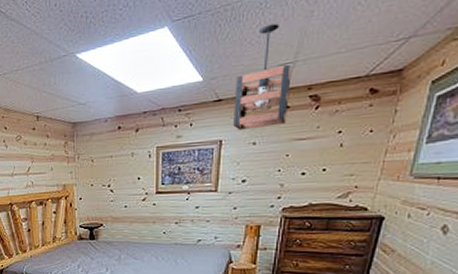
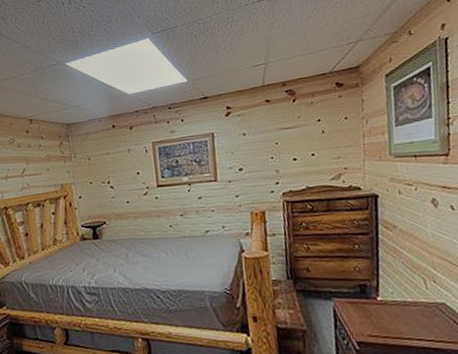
pendant light: present [233,23,292,130] -> none [217,33,270,123]

